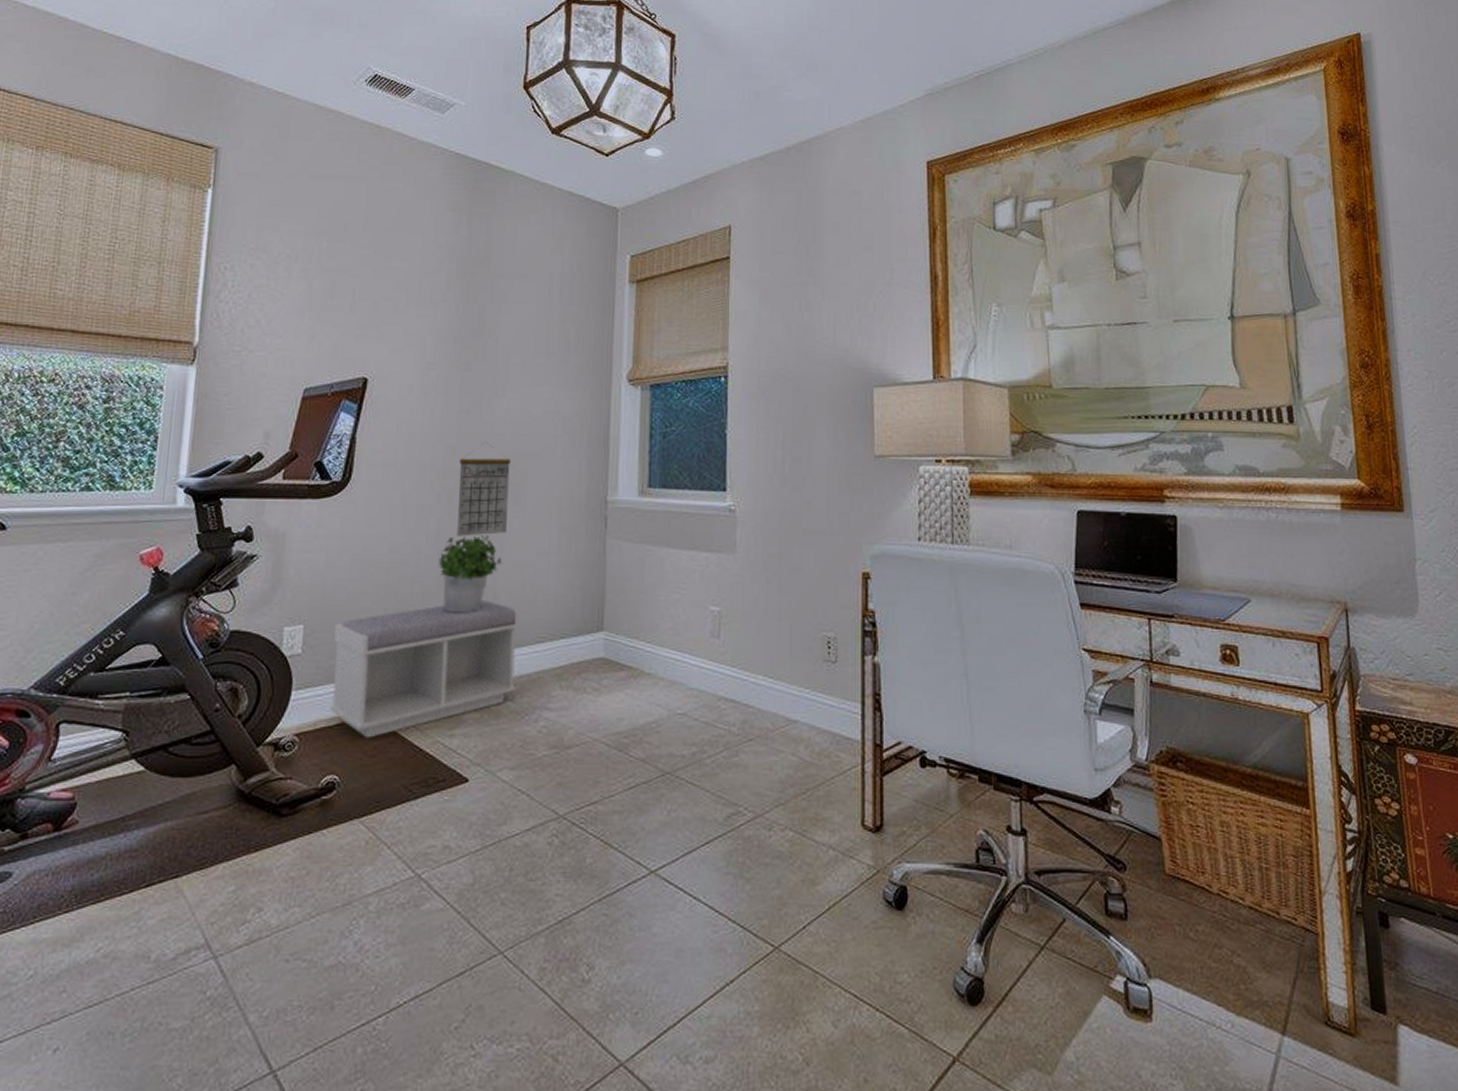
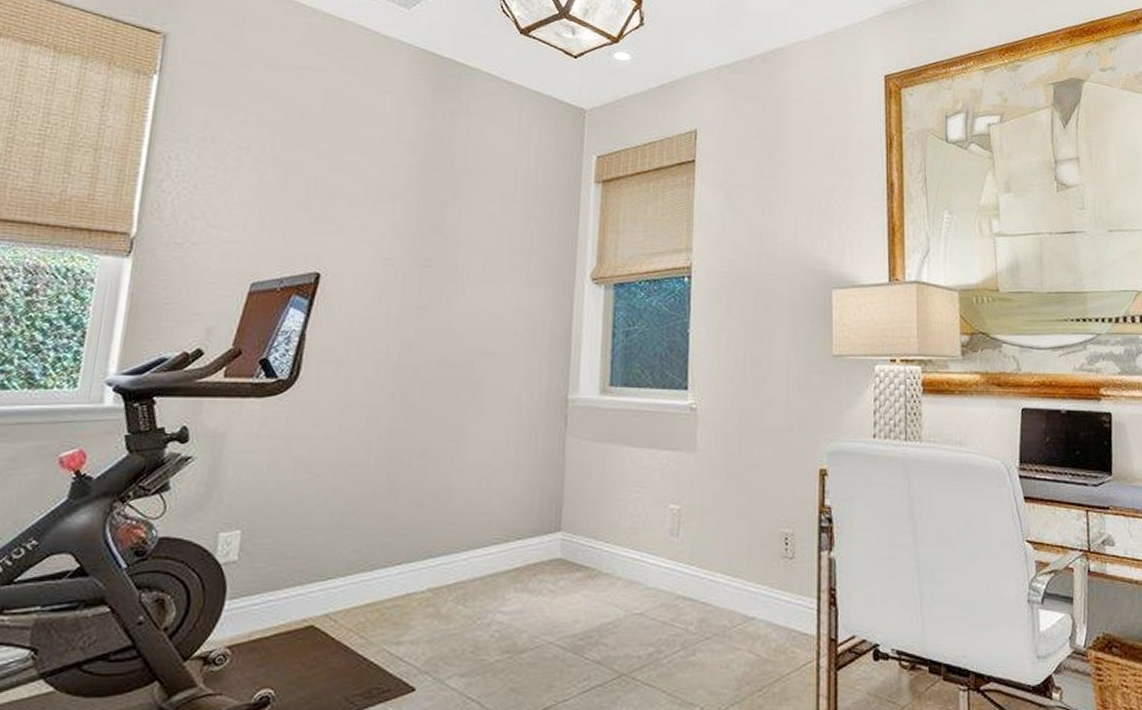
bench: present [330,601,519,738] -> none [267,502,474,649]
potted plant: present [438,535,503,613] -> none [389,434,458,515]
calendar: present [457,442,512,536] -> none [410,340,470,436]

